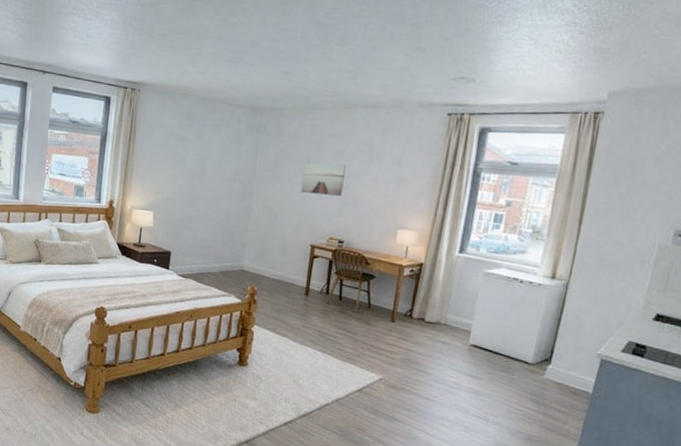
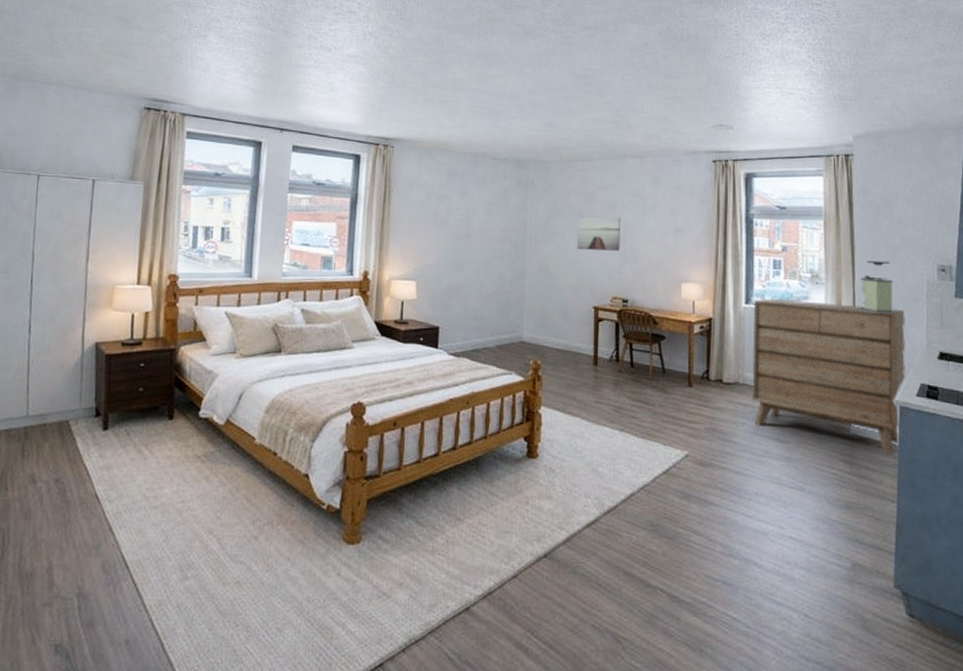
dresser: none [449,249,627,401] -> present [752,298,906,455]
coffee grinder: none [578,220,622,274] -> present [859,260,893,314]

